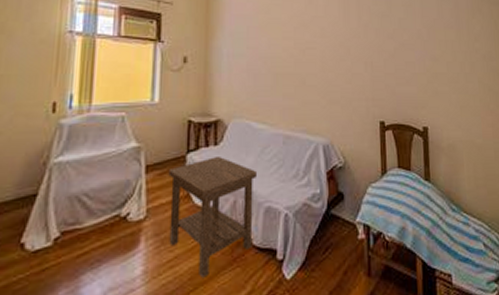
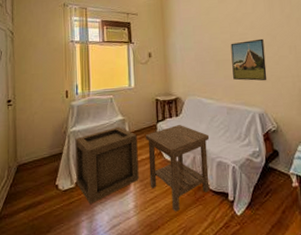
planter: none [55,157,156,271] -> present [75,127,139,204]
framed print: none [294,50,336,104] -> present [230,38,267,81]

